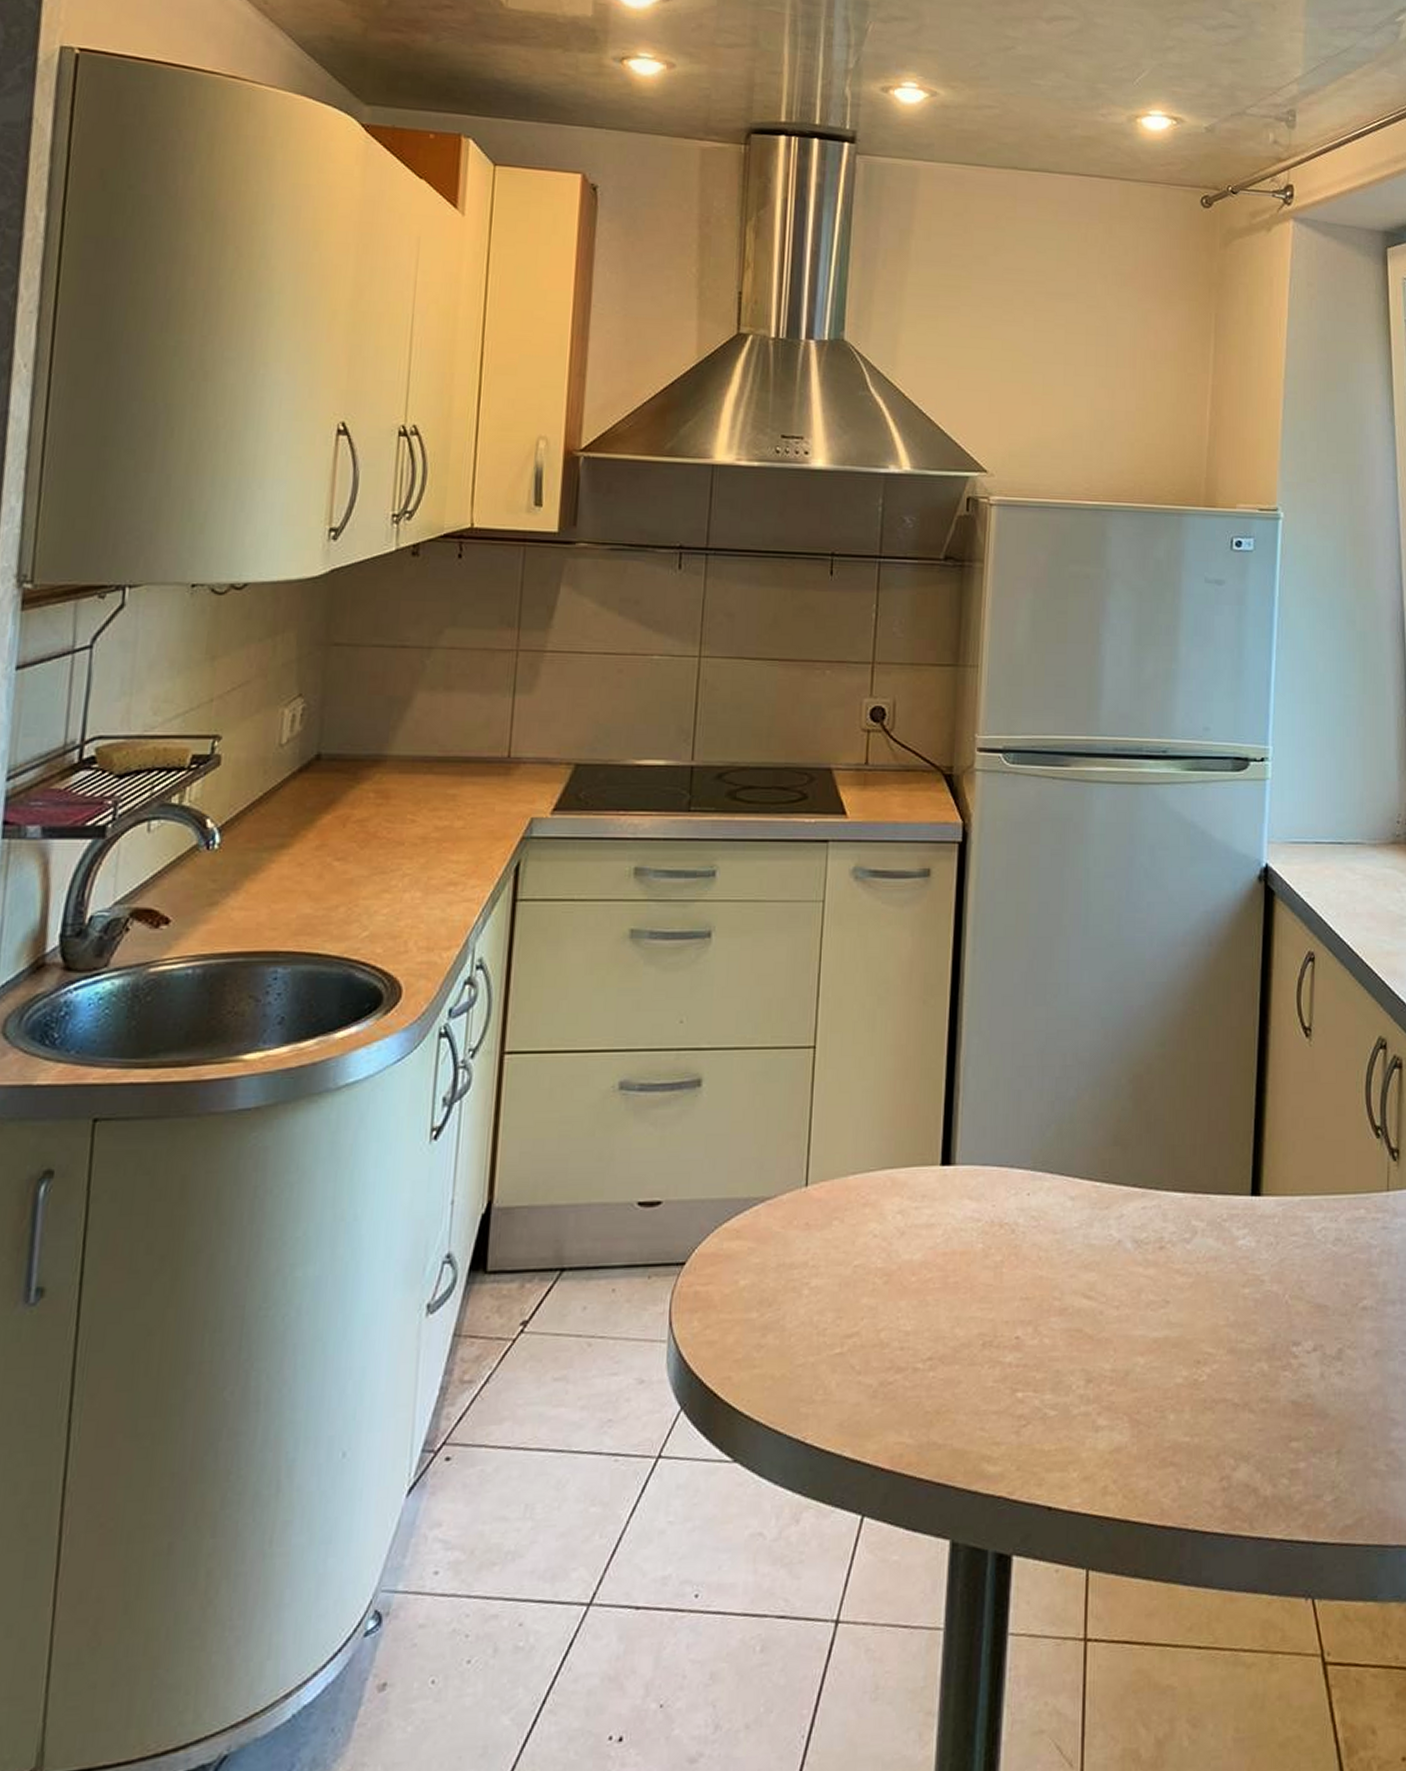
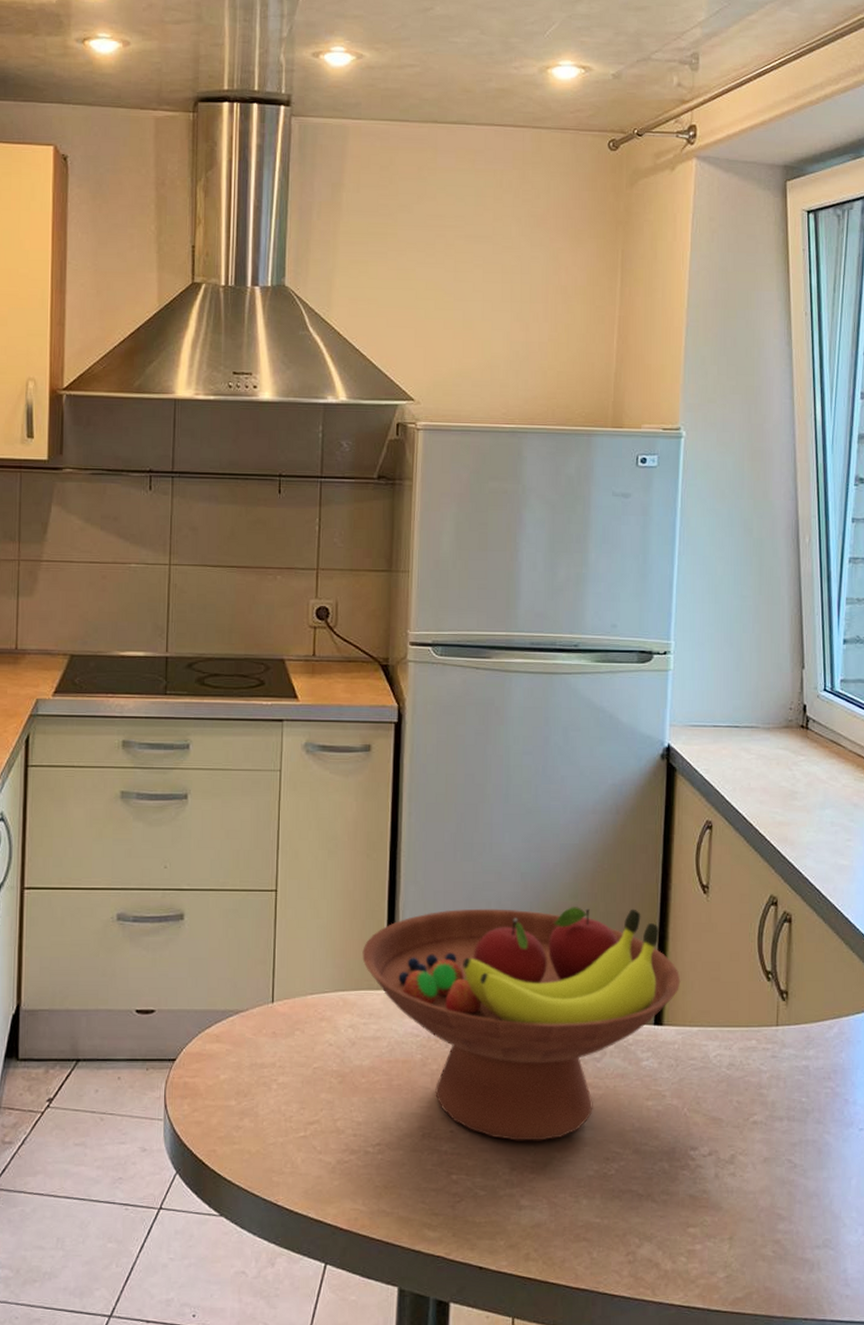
fruit bowl: none [915,1057,1281,1346] -> present [362,907,681,1141]

